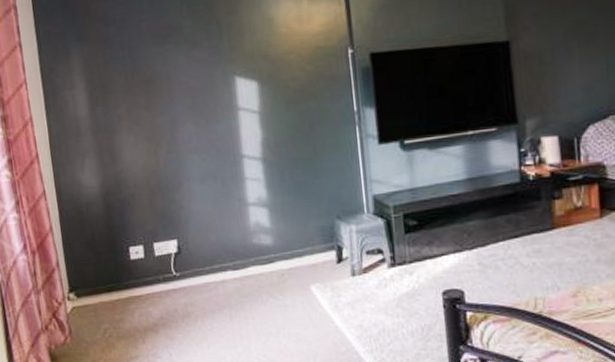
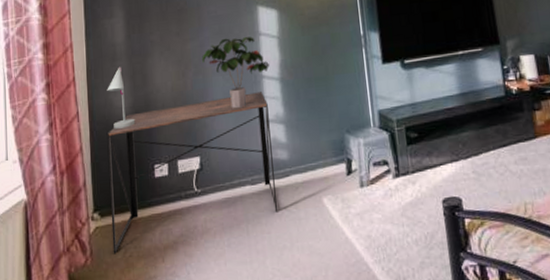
table lamp: none [73,142,107,209] -> present [107,66,136,129]
desk: none [77,172,262,334] -> present [107,92,277,254]
potted plant: none [174,111,250,189] -> present [202,36,269,108]

